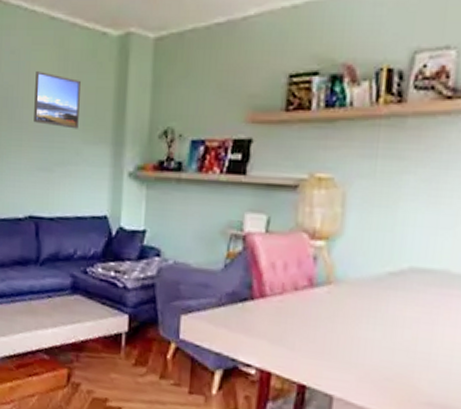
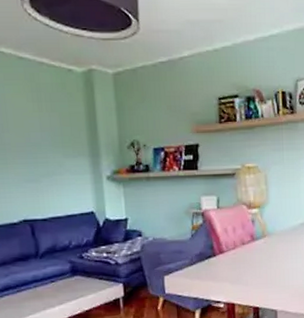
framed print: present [34,71,81,129] -> none [11,102,58,147]

